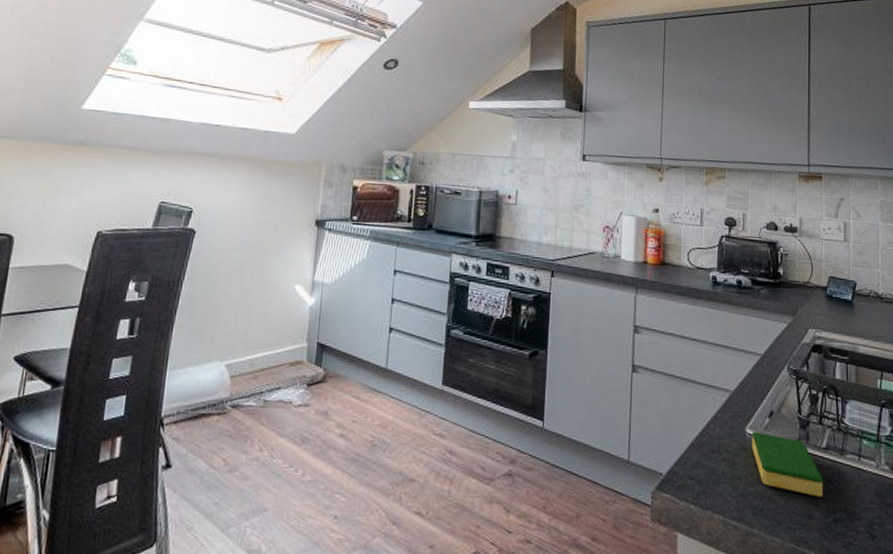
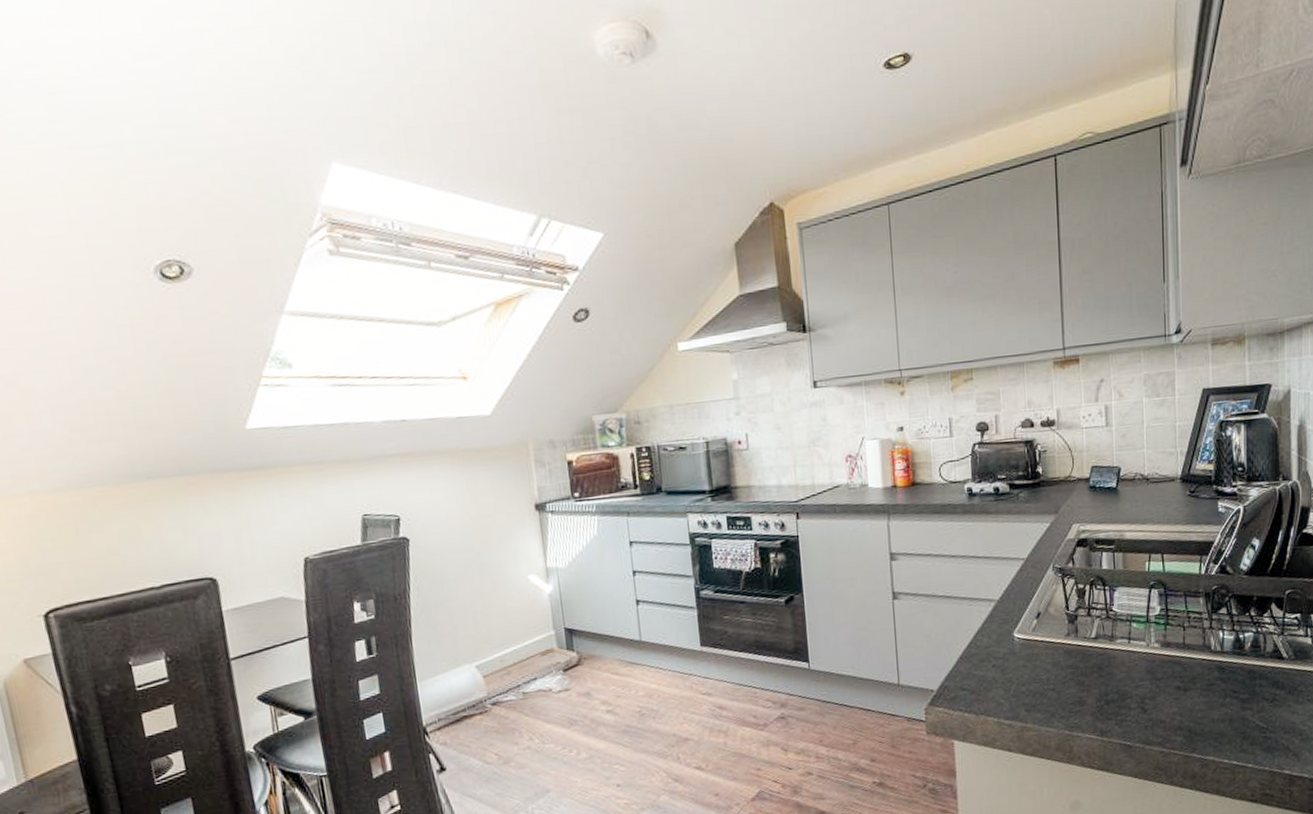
dish sponge: present [751,431,823,497] -> none [1020,634,1094,685]

